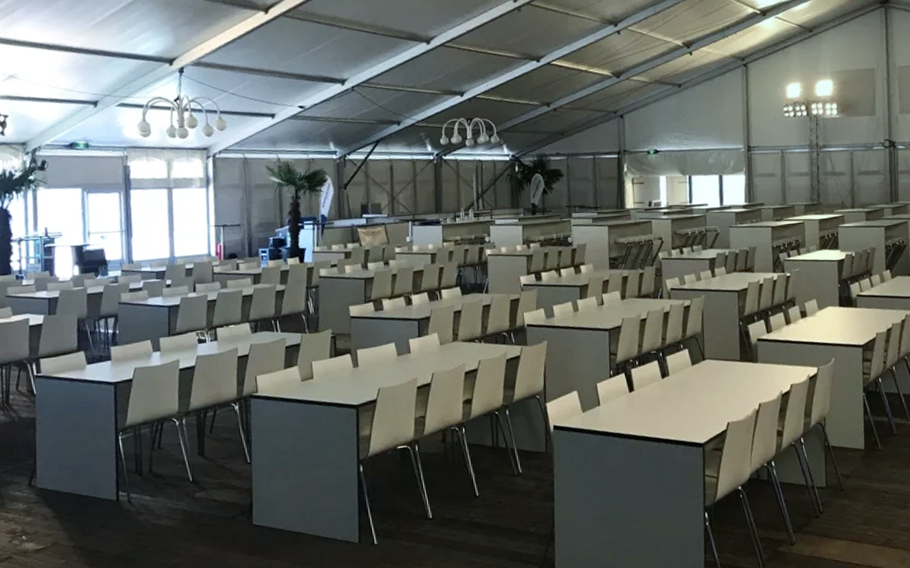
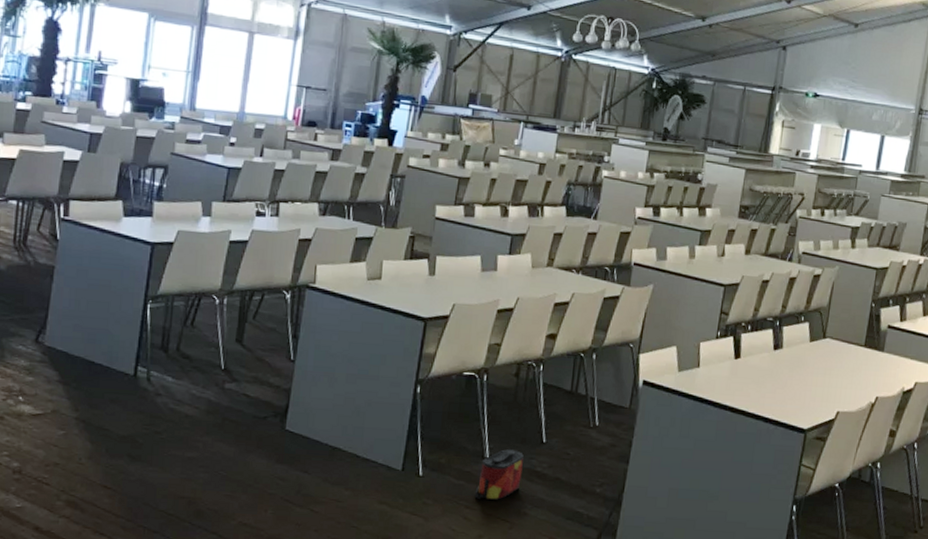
bag: none [425,507,464,556] -> present [474,449,524,501]

